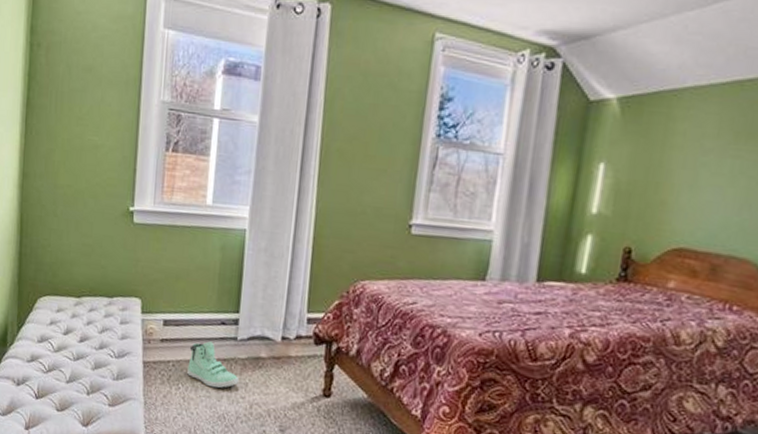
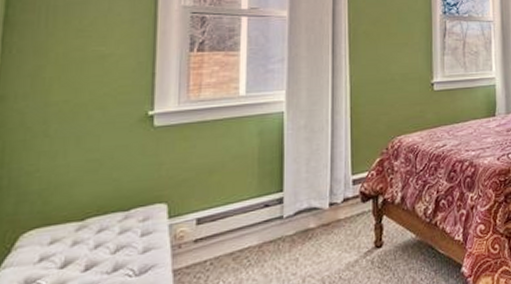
sneaker: present [187,341,238,388] -> none [229,227,288,275]

